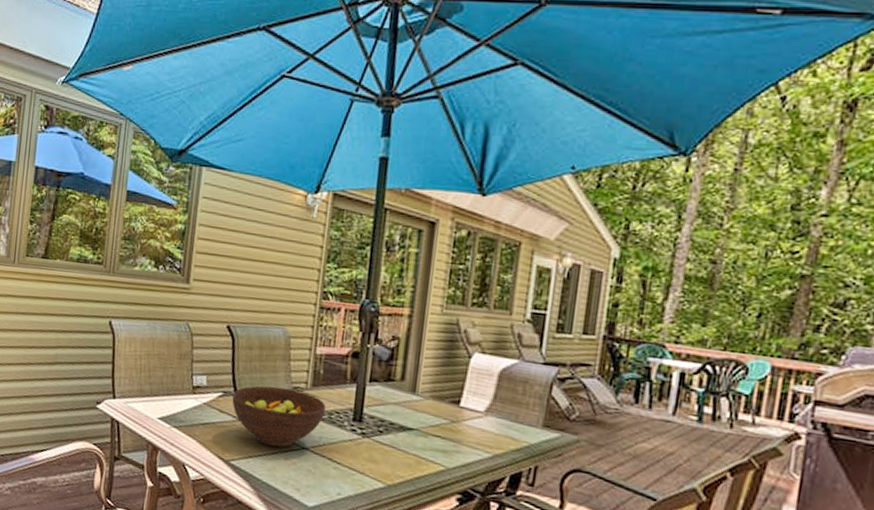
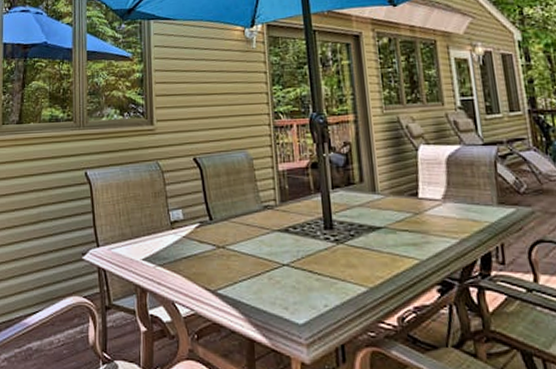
fruit bowl: present [232,385,326,448] -> none [209,208,298,269]

